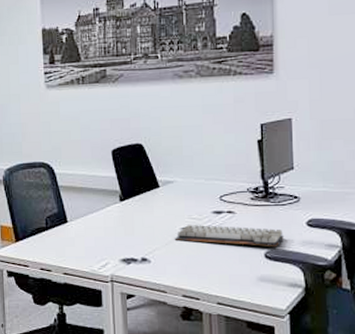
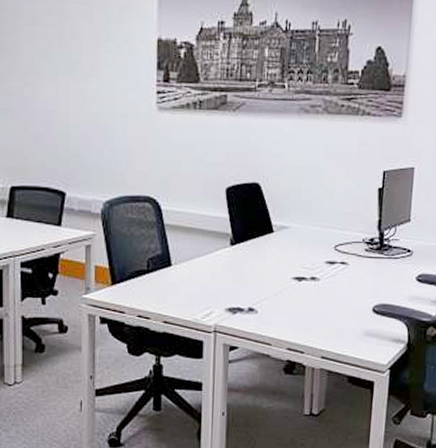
keyboard: present [174,224,285,247] -> none [284,273,394,302]

